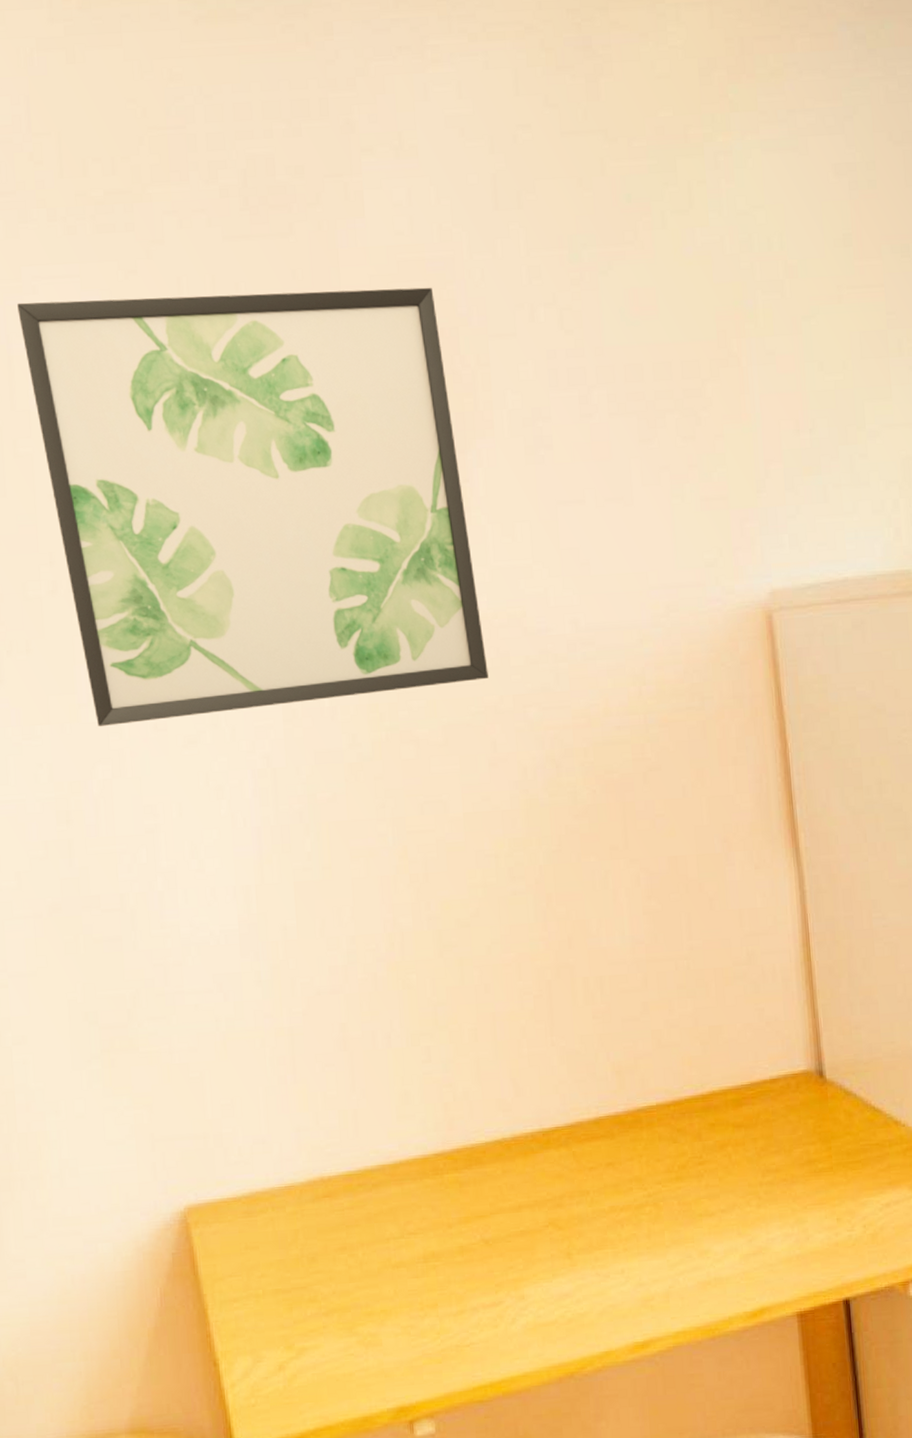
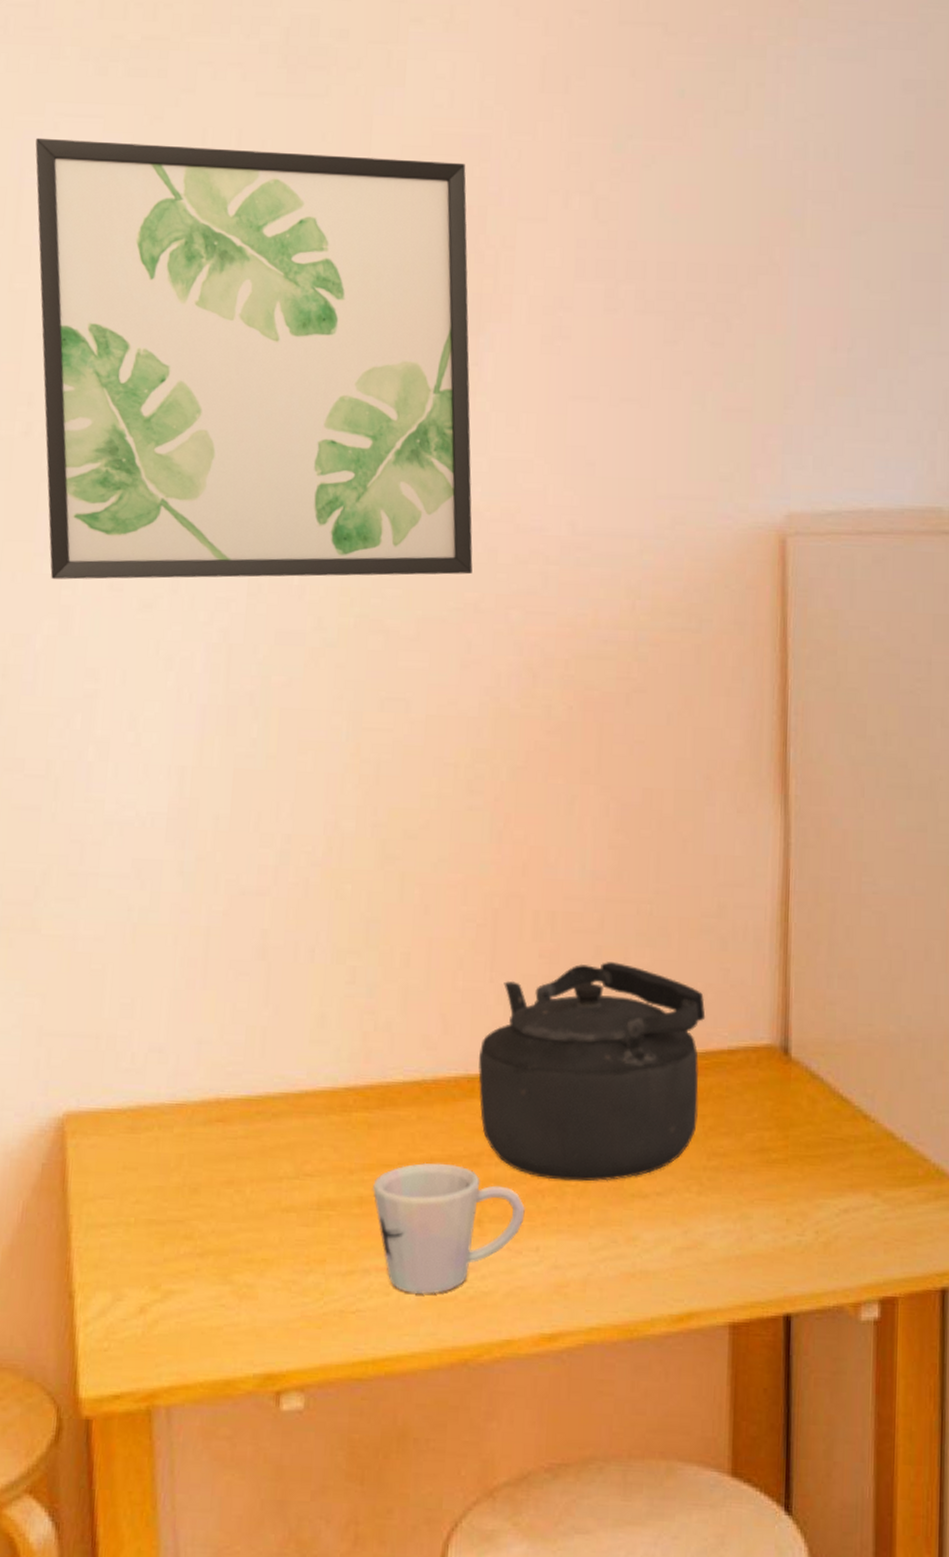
mug: none [470,1208,608,1323] -> present [372,1162,525,1295]
kettle: none [549,1014,750,1211] -> present [478,962,706,1182]

